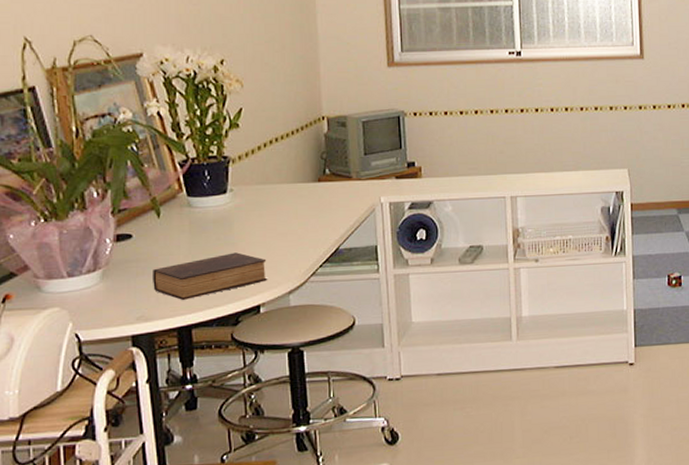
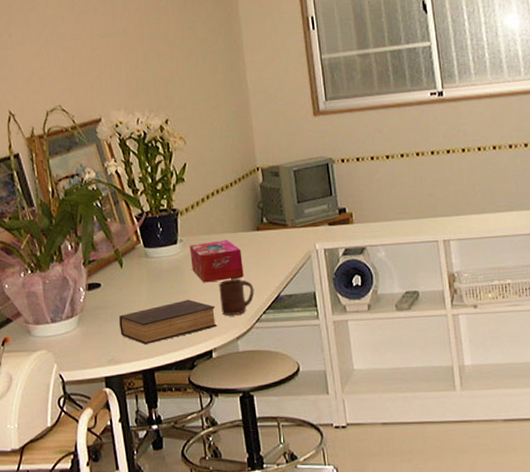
tissue box: none [241,190,301,235] -> present [189,240,244,283]
cup: none [272,231,311,269] -> present [219,279,254,316]

